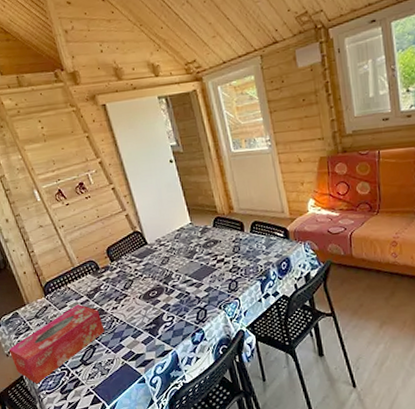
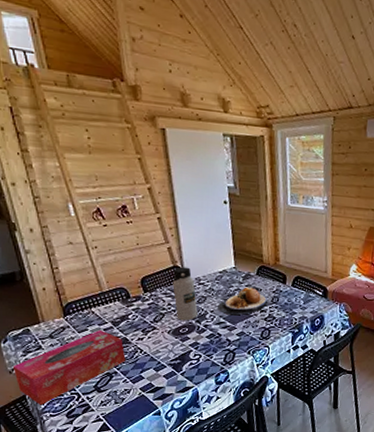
water bottle: none [134,231,164,285] -> present [172,267,198,321]
plate: none [181,240,230,271] -> present [218,287,268,315]

